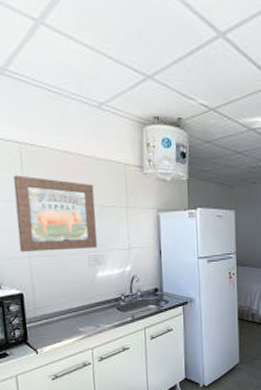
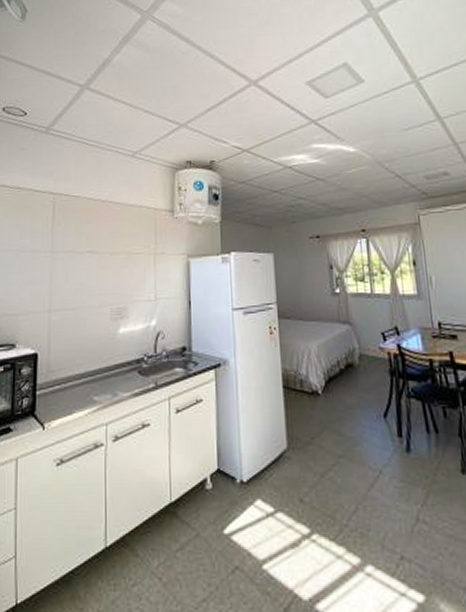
wall art: present [13,175,98,252] -> none [41,225,122,305]

